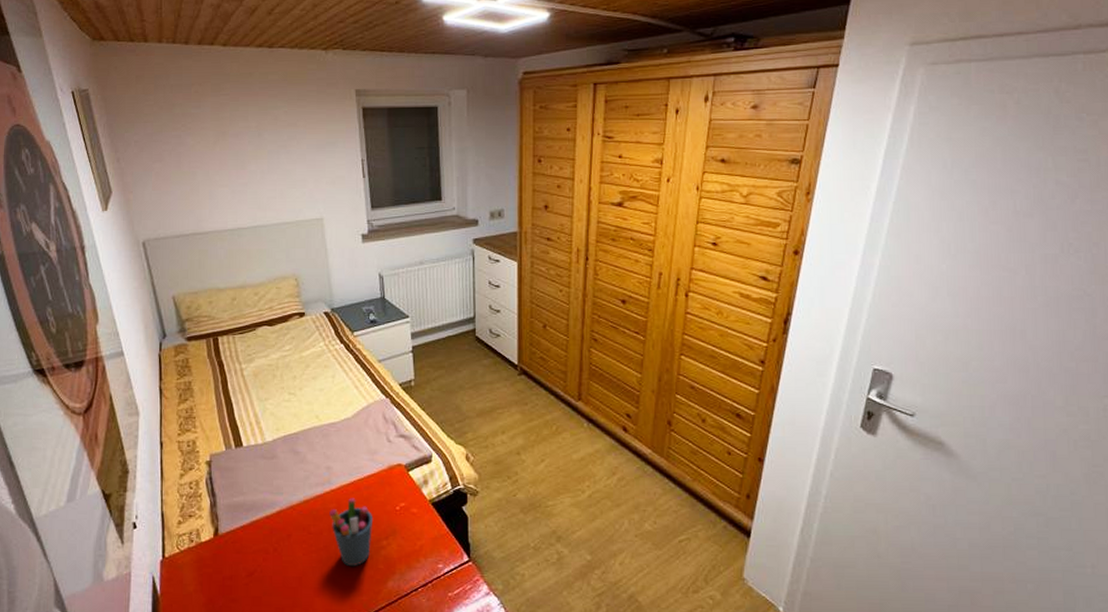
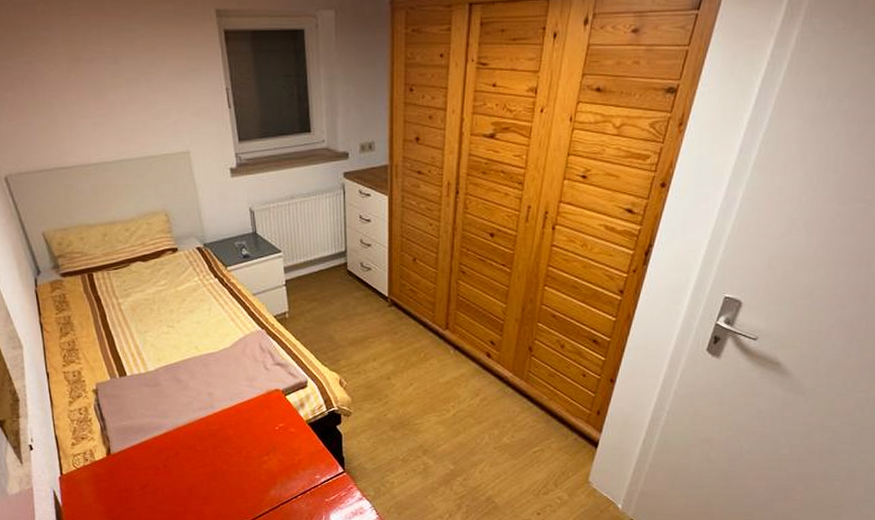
pen holder: present [329,498,374,567] -> none [213,420,255,479]

